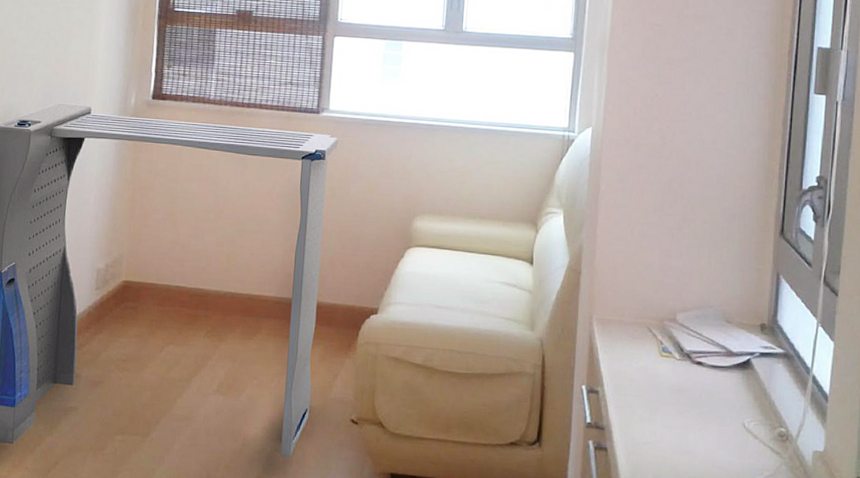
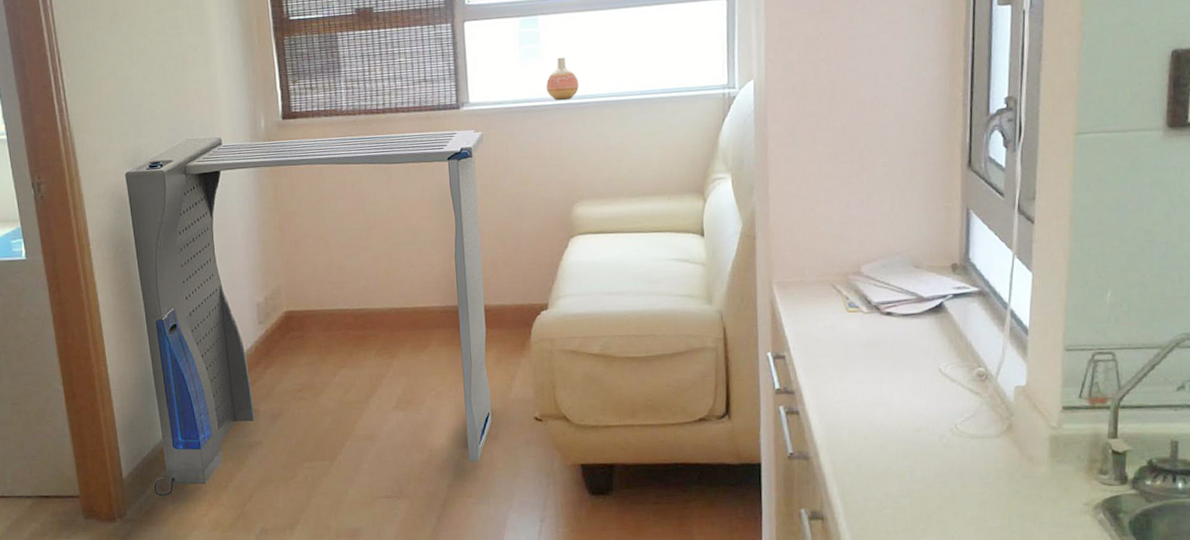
vase: none [402,81,432,121] -> present [546,57,579,101]

